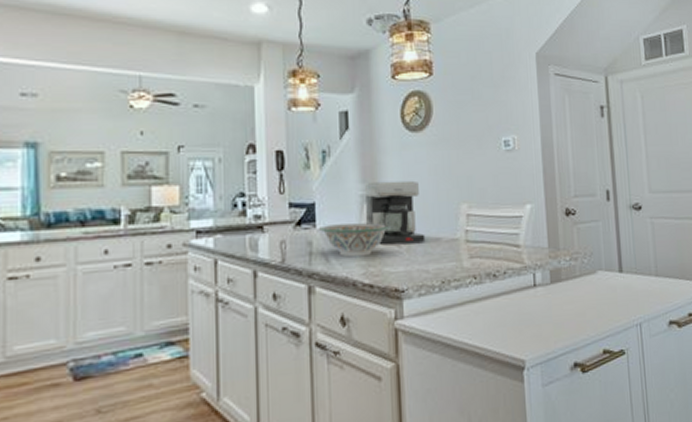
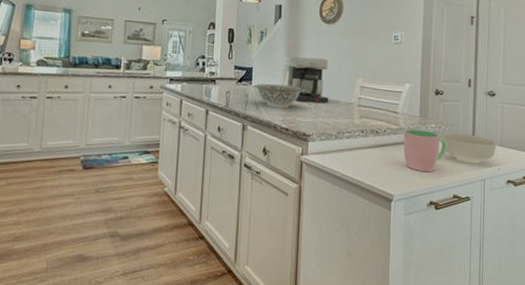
cup: none [530,265,590,324] -> present [403,129,448,173]
bowl: none [579,264,652,305] -> present [441,132,497,164]

